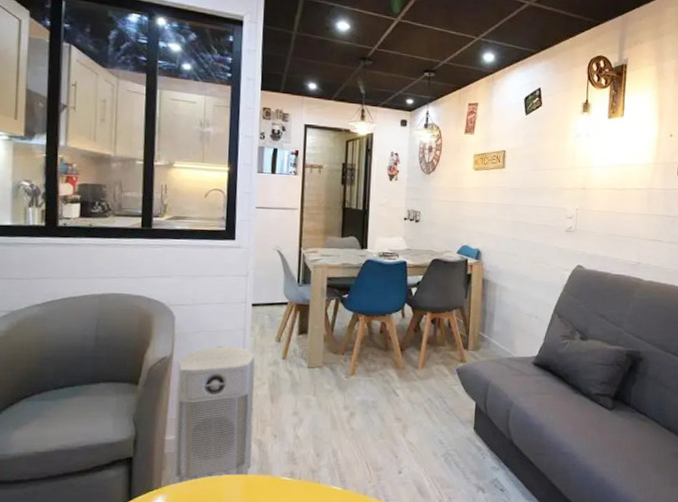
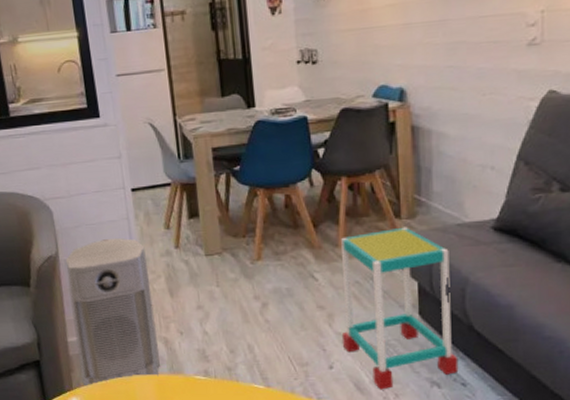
side table: none [412,357,501,494] -> present [341,227,459,390]

